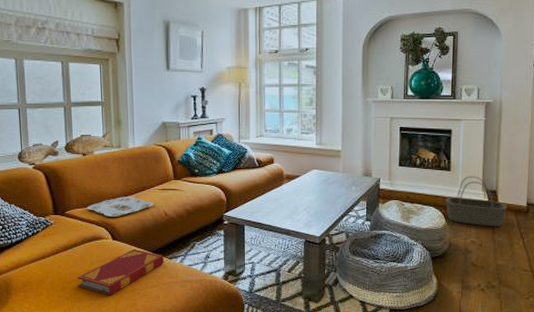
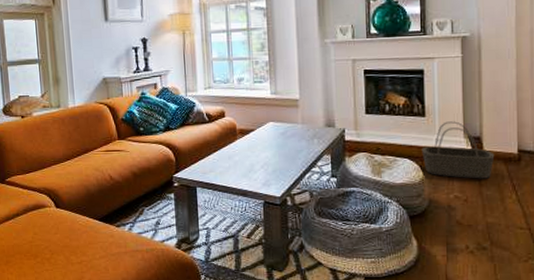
hardback book: present [76,249,164,296] -> none [20,217,111,270]
serving tray: present [86,196,154,217] -> none [27,159,98,183]

